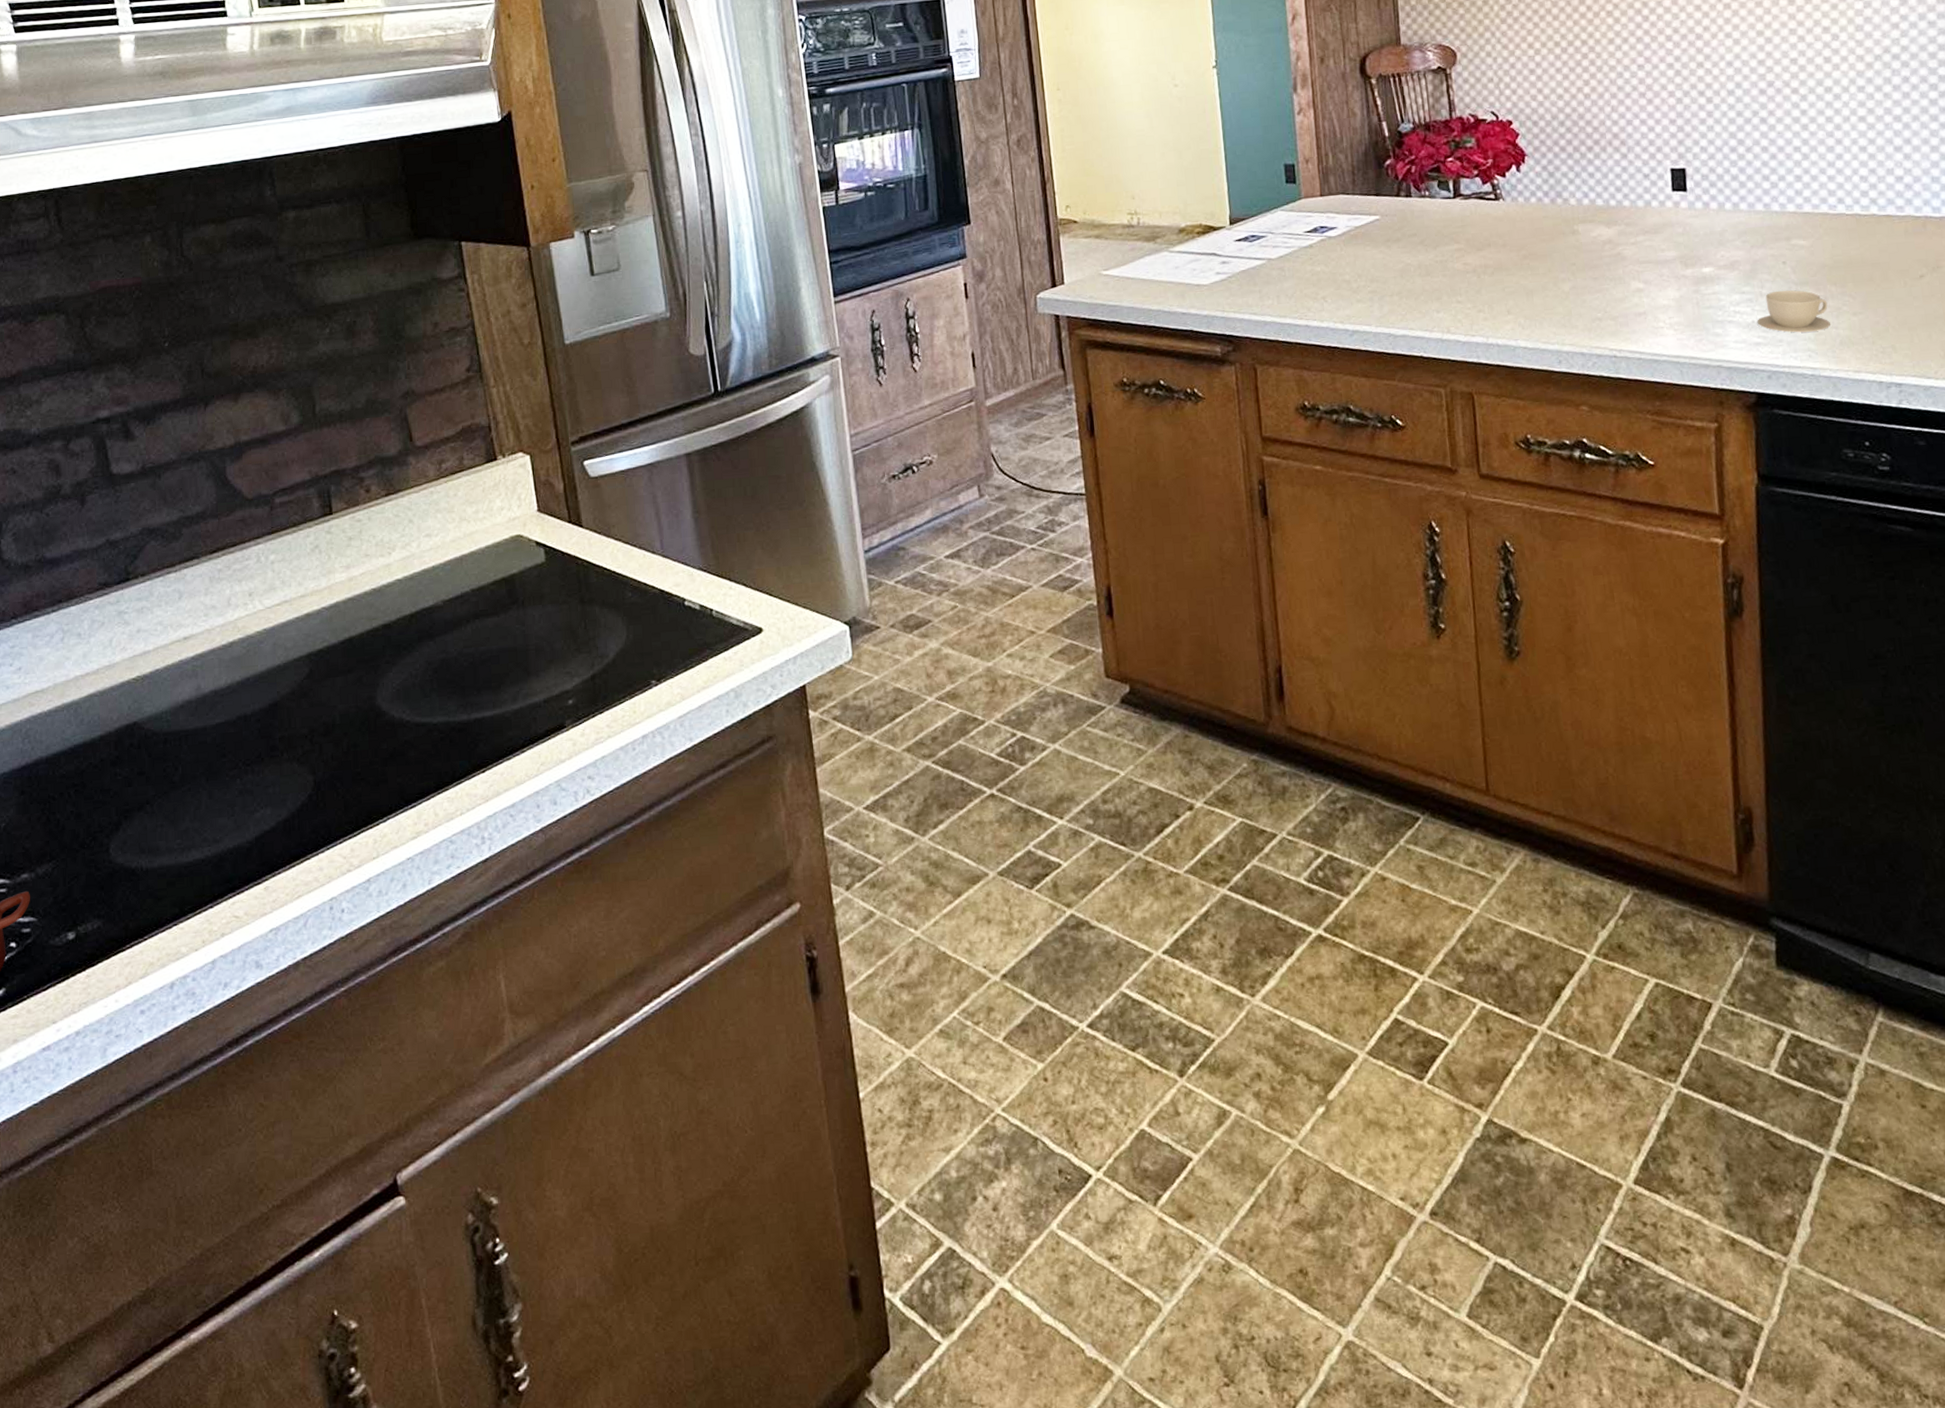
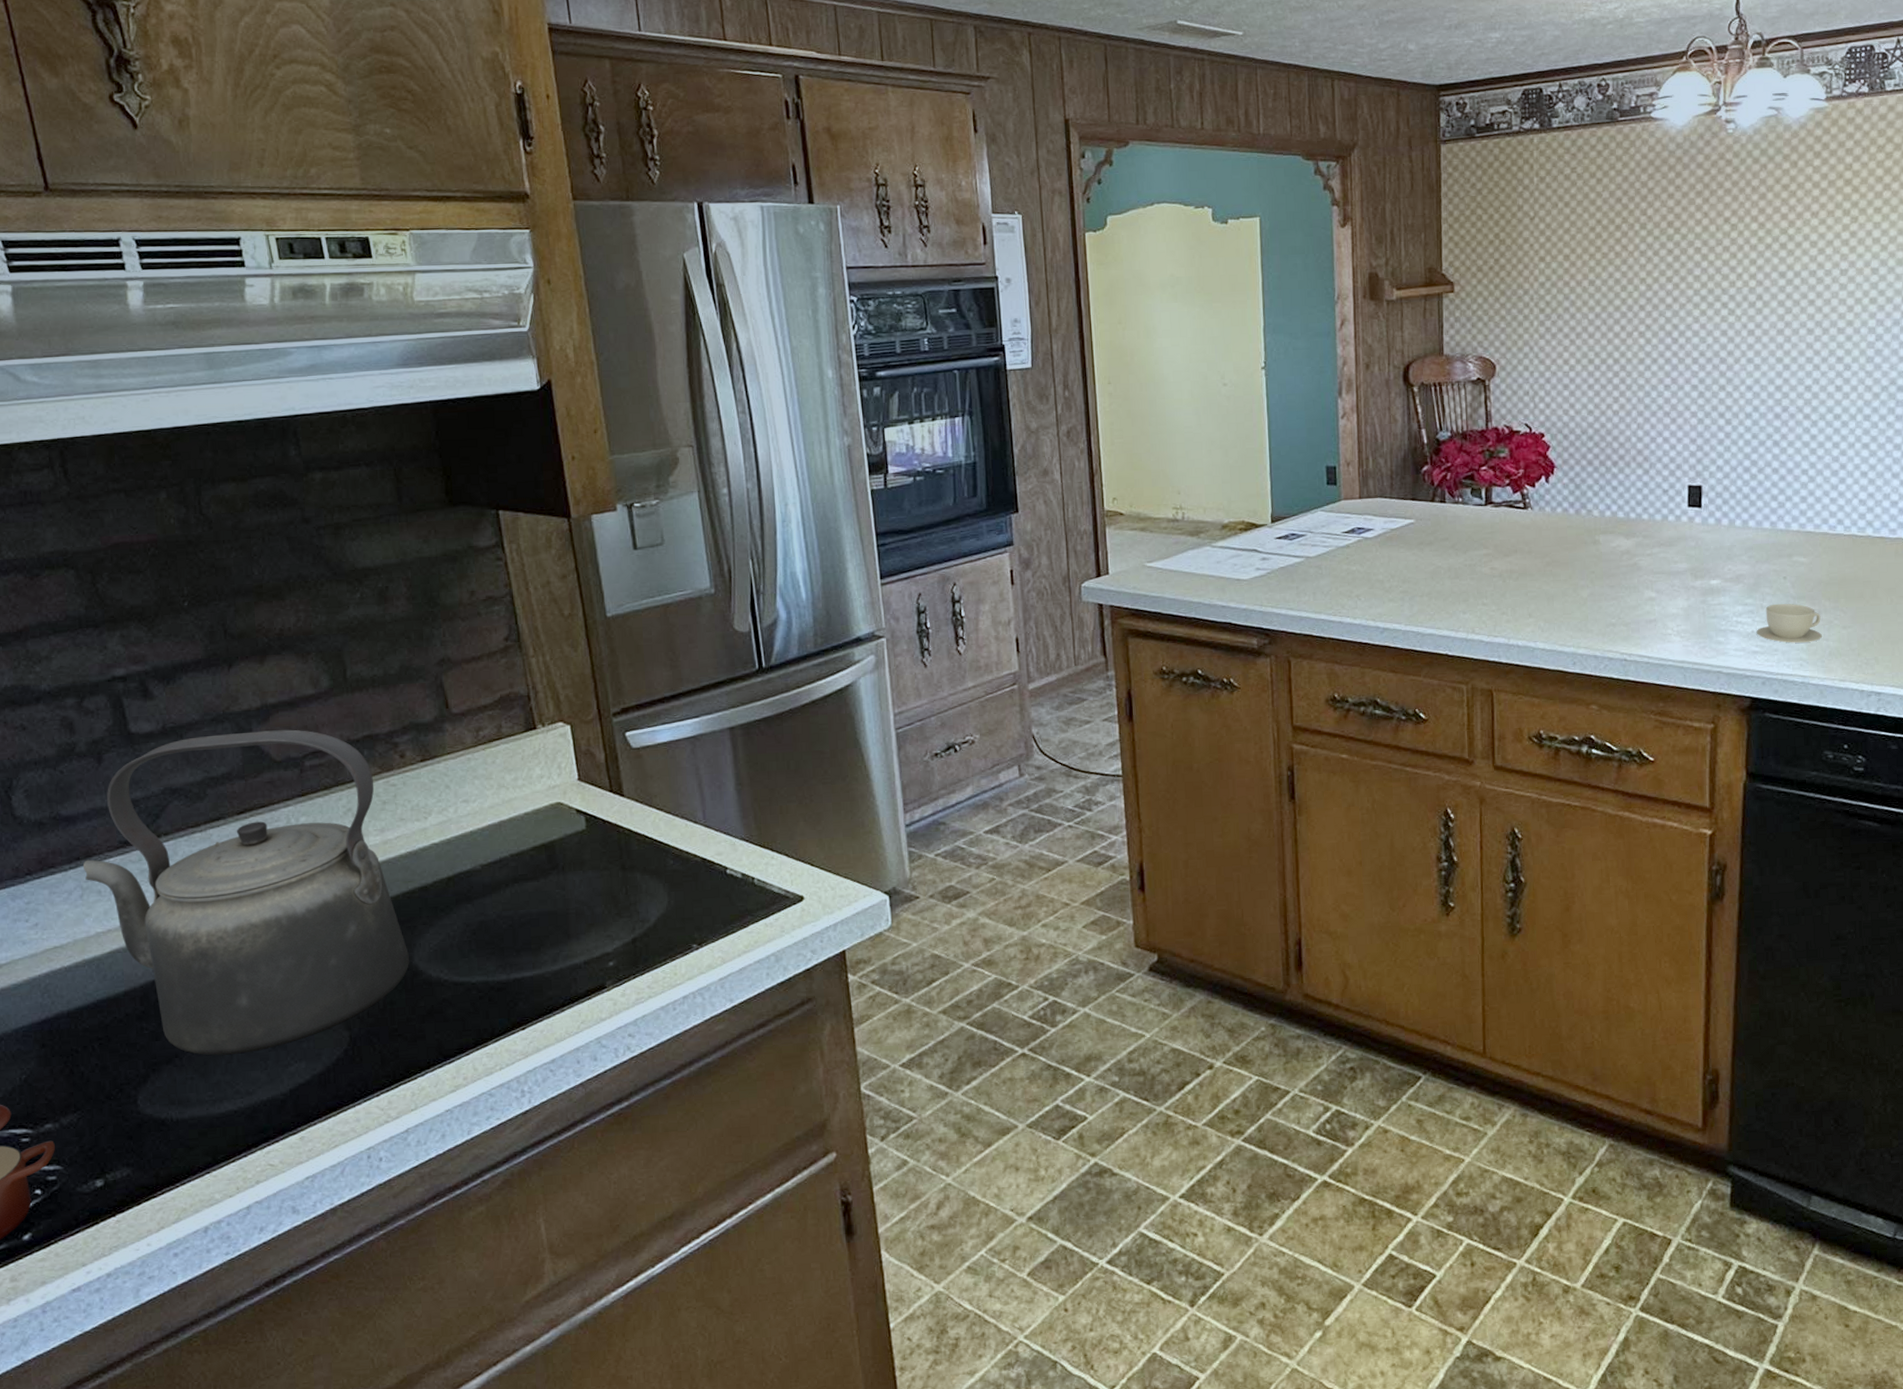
kettle: none [64,466,373,802] -> present [82,729,409,1056]

